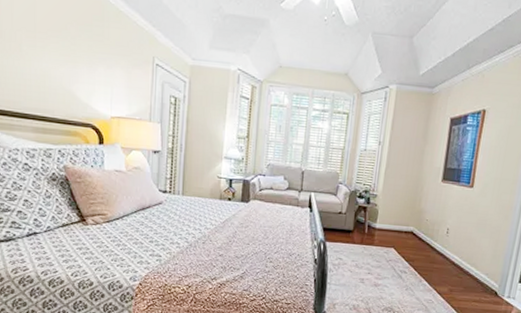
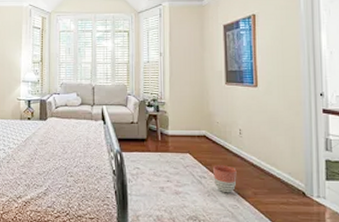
planter: none [413,261,438,289] -> present [213,165,237,193]

